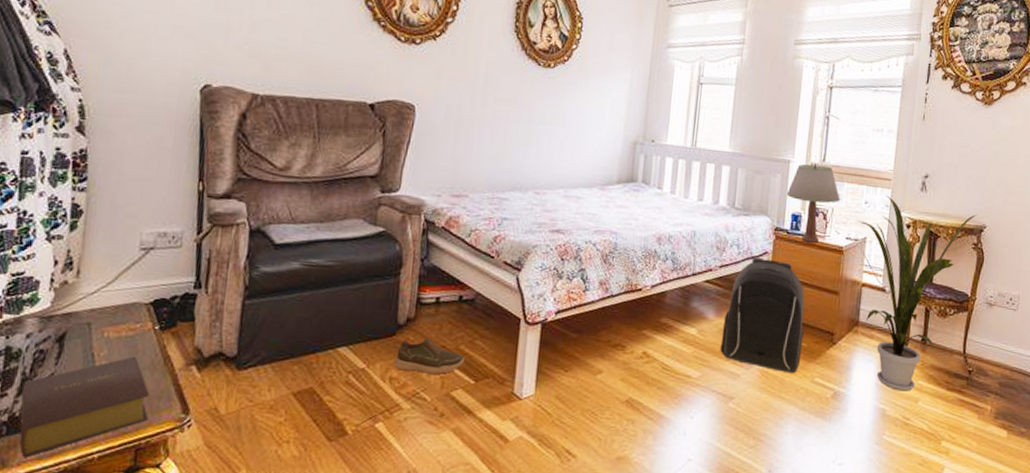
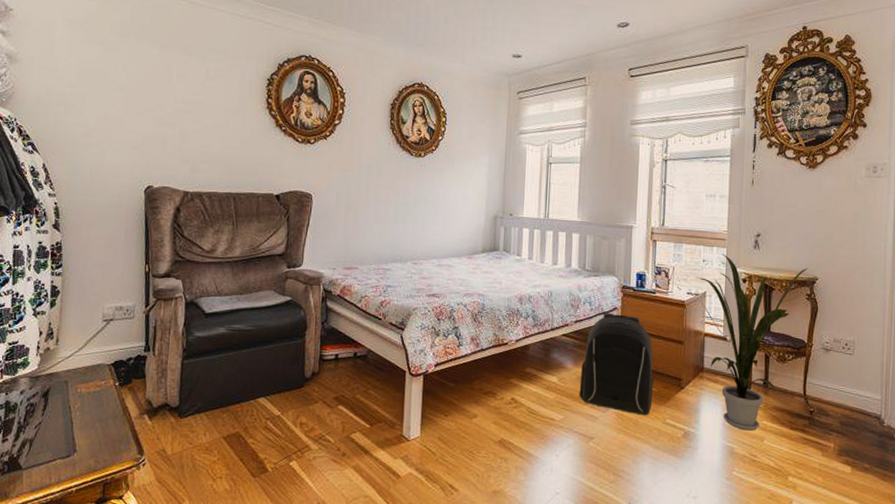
bible: present [19,356,149,457] -> none [17,408,113,490]
shoe: present [394,338,464,374] -> none [303,389,361,420]
table lamp: present [786,163,840,243] -> none [631,228,680,298]

